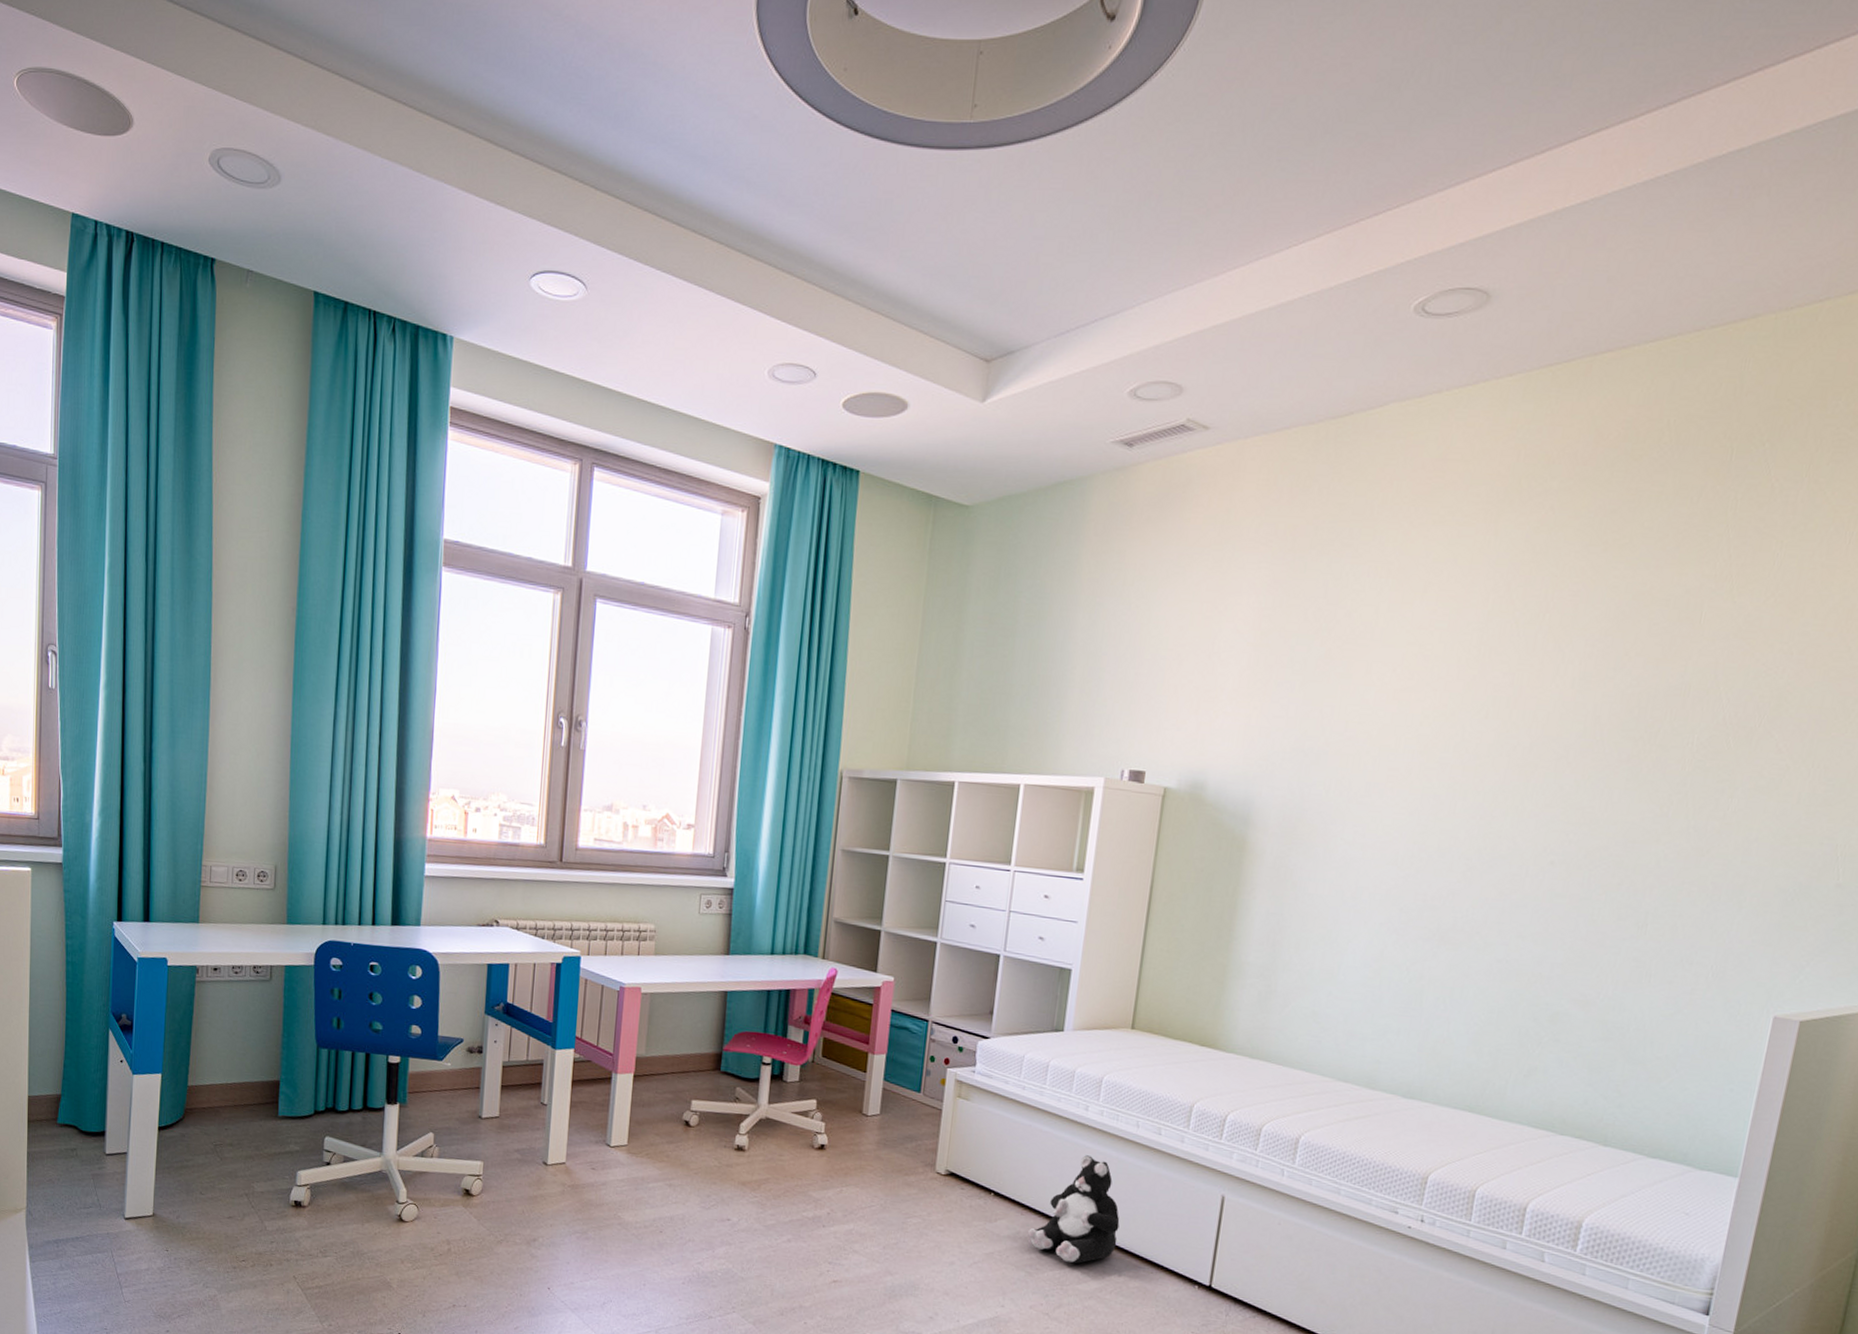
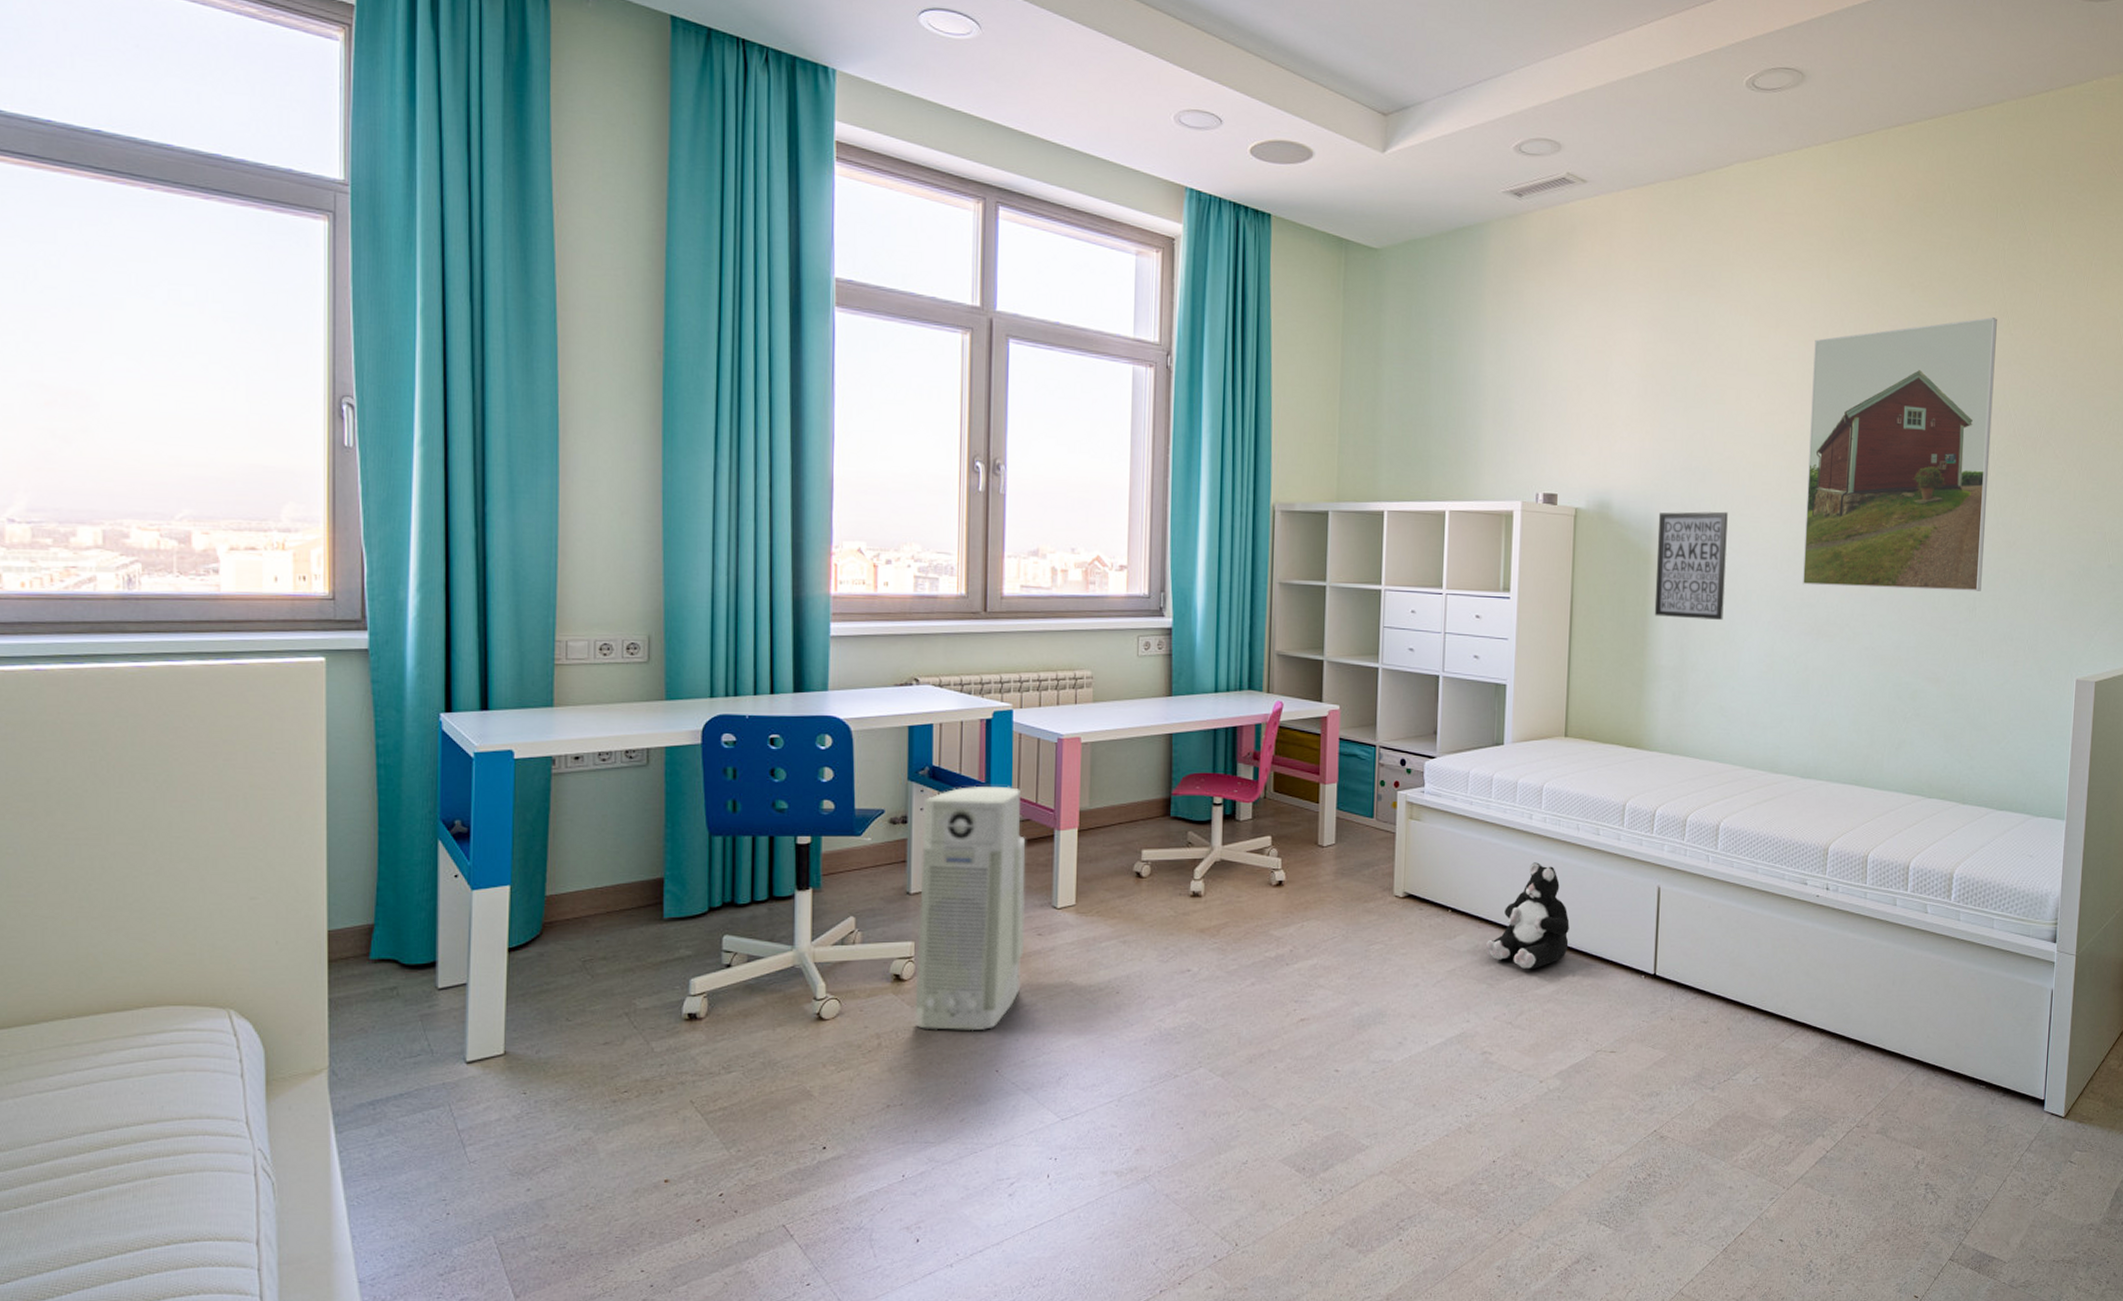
air purifier: none [479,1025,586,1250] -> present [914,786,1026,1031]
wall art: none [1244,796,1343,918] -> present [1654,511,1728,620]
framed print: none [1425,582,1717,905] -> present [1802,317,1997,591]

